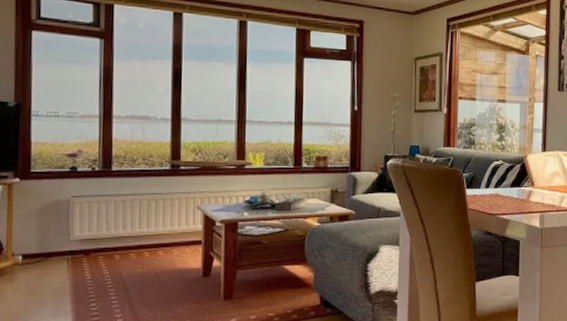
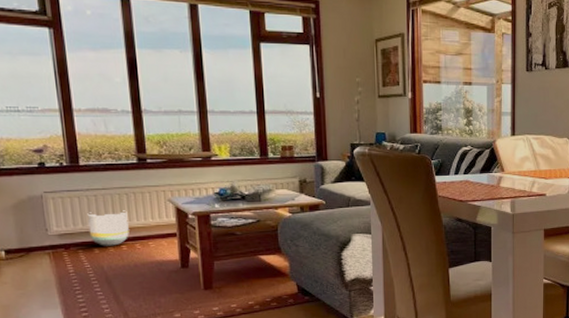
planter: none [112,216,154,253] -> present [87,210,129,246]

